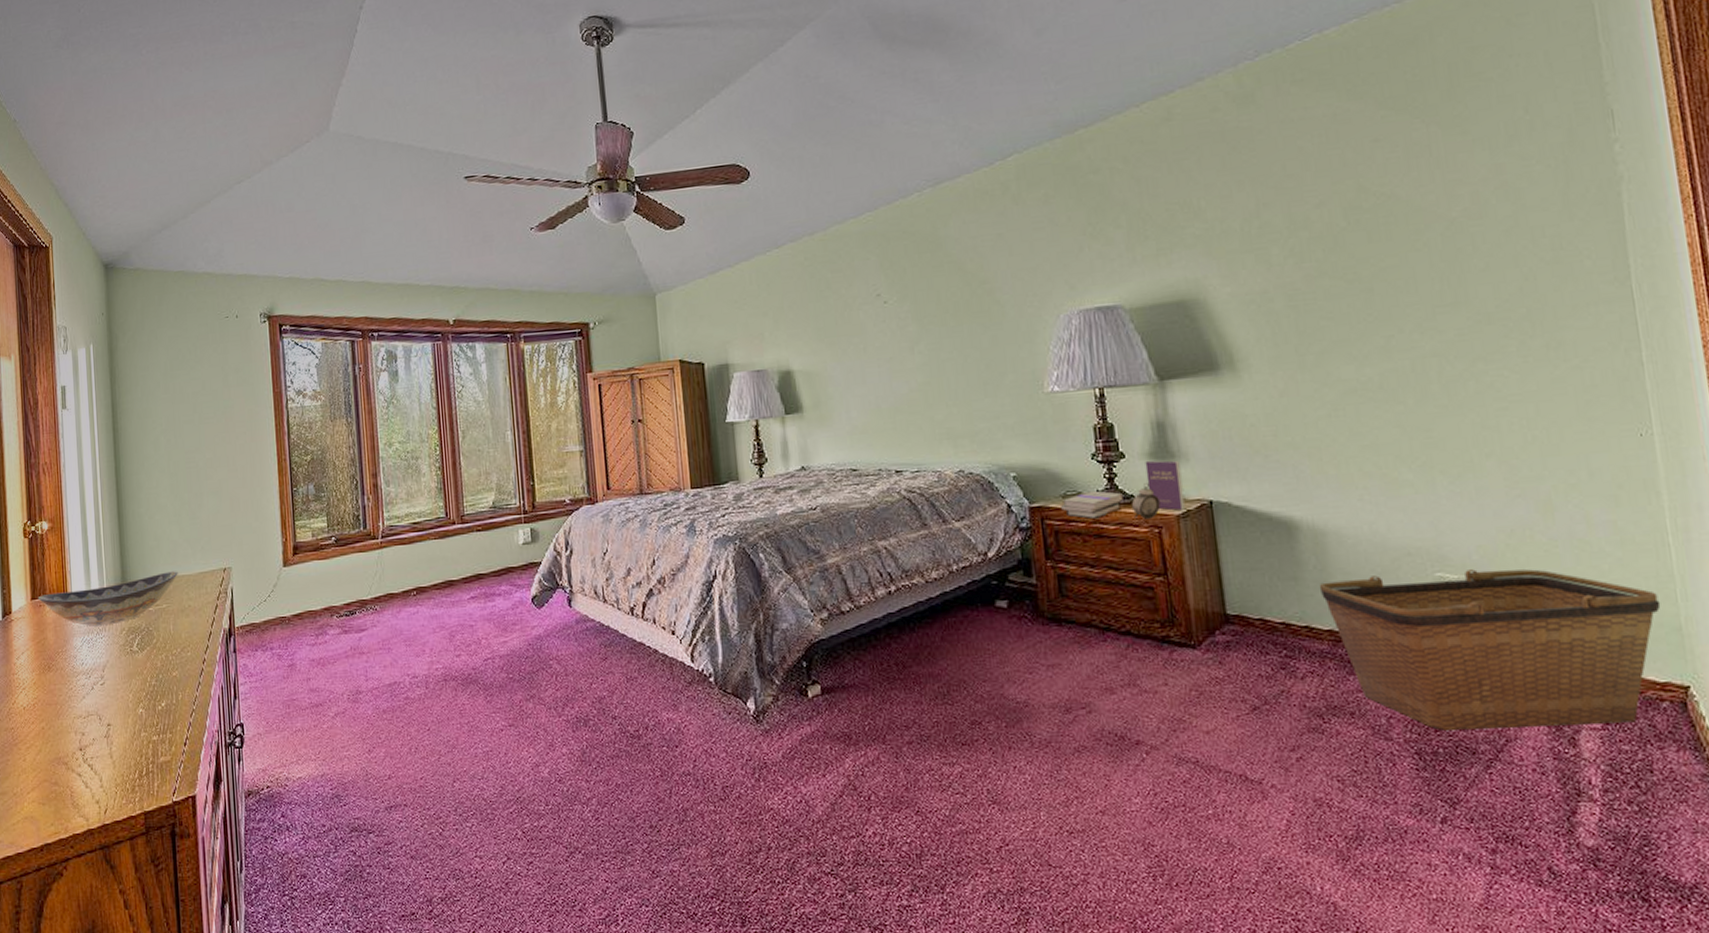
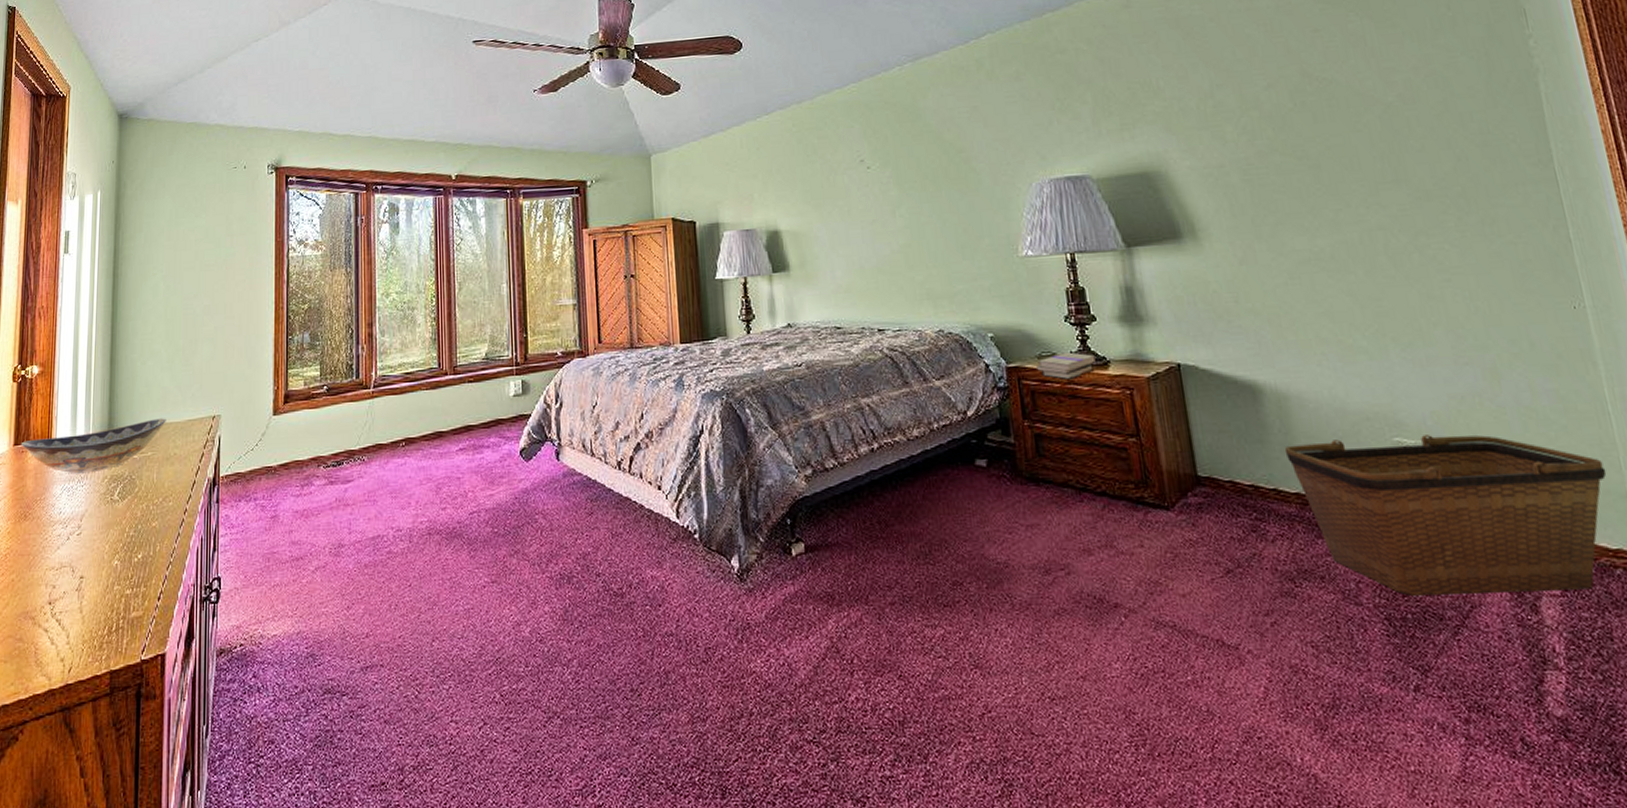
alarm clock: present [1131,483,1160,519] -> none [1103,345,1131,381]
book: present [1145,460,1185,511] -> none [1115,323,1154,373]

